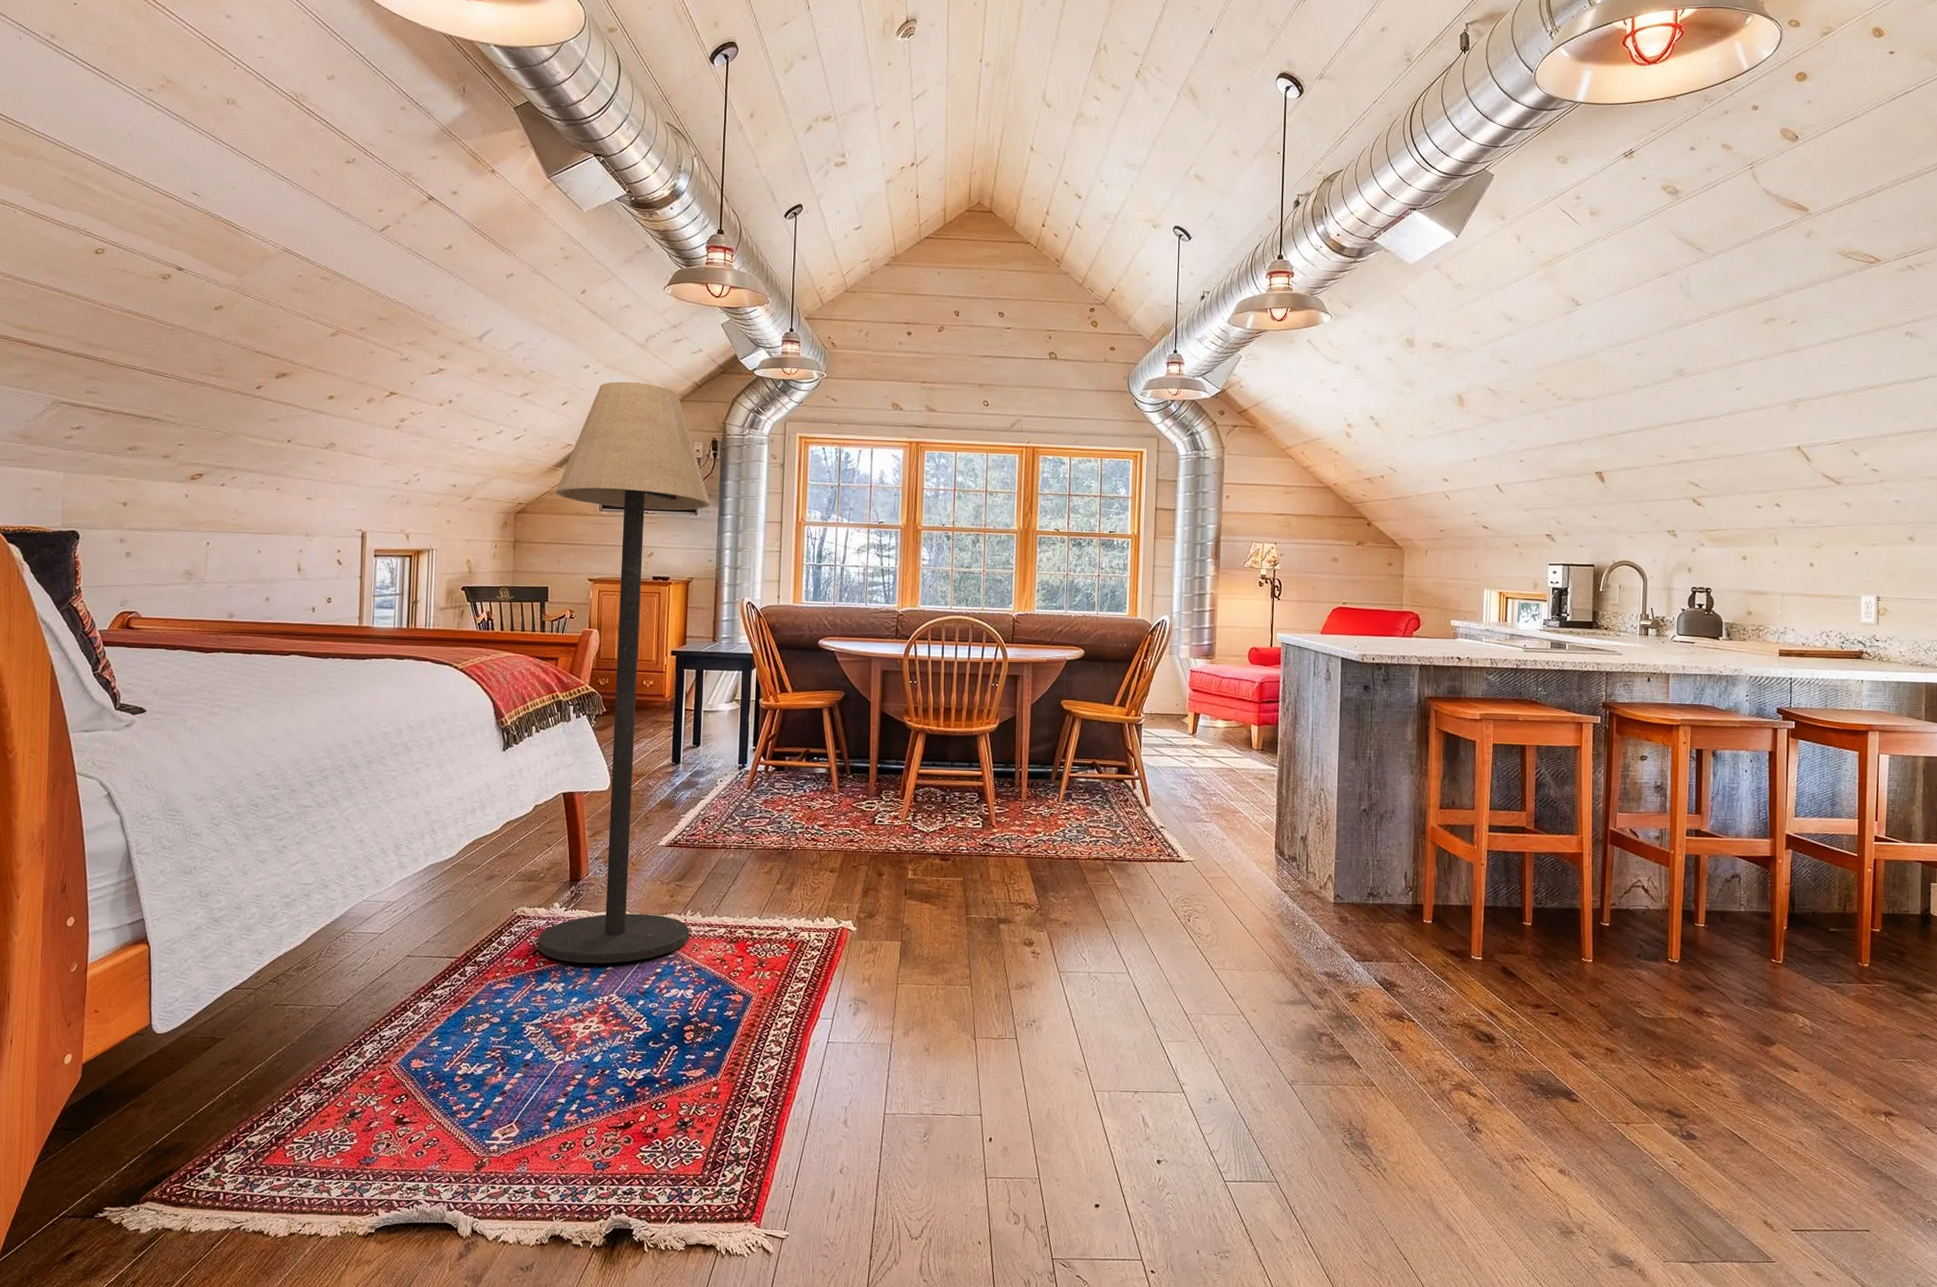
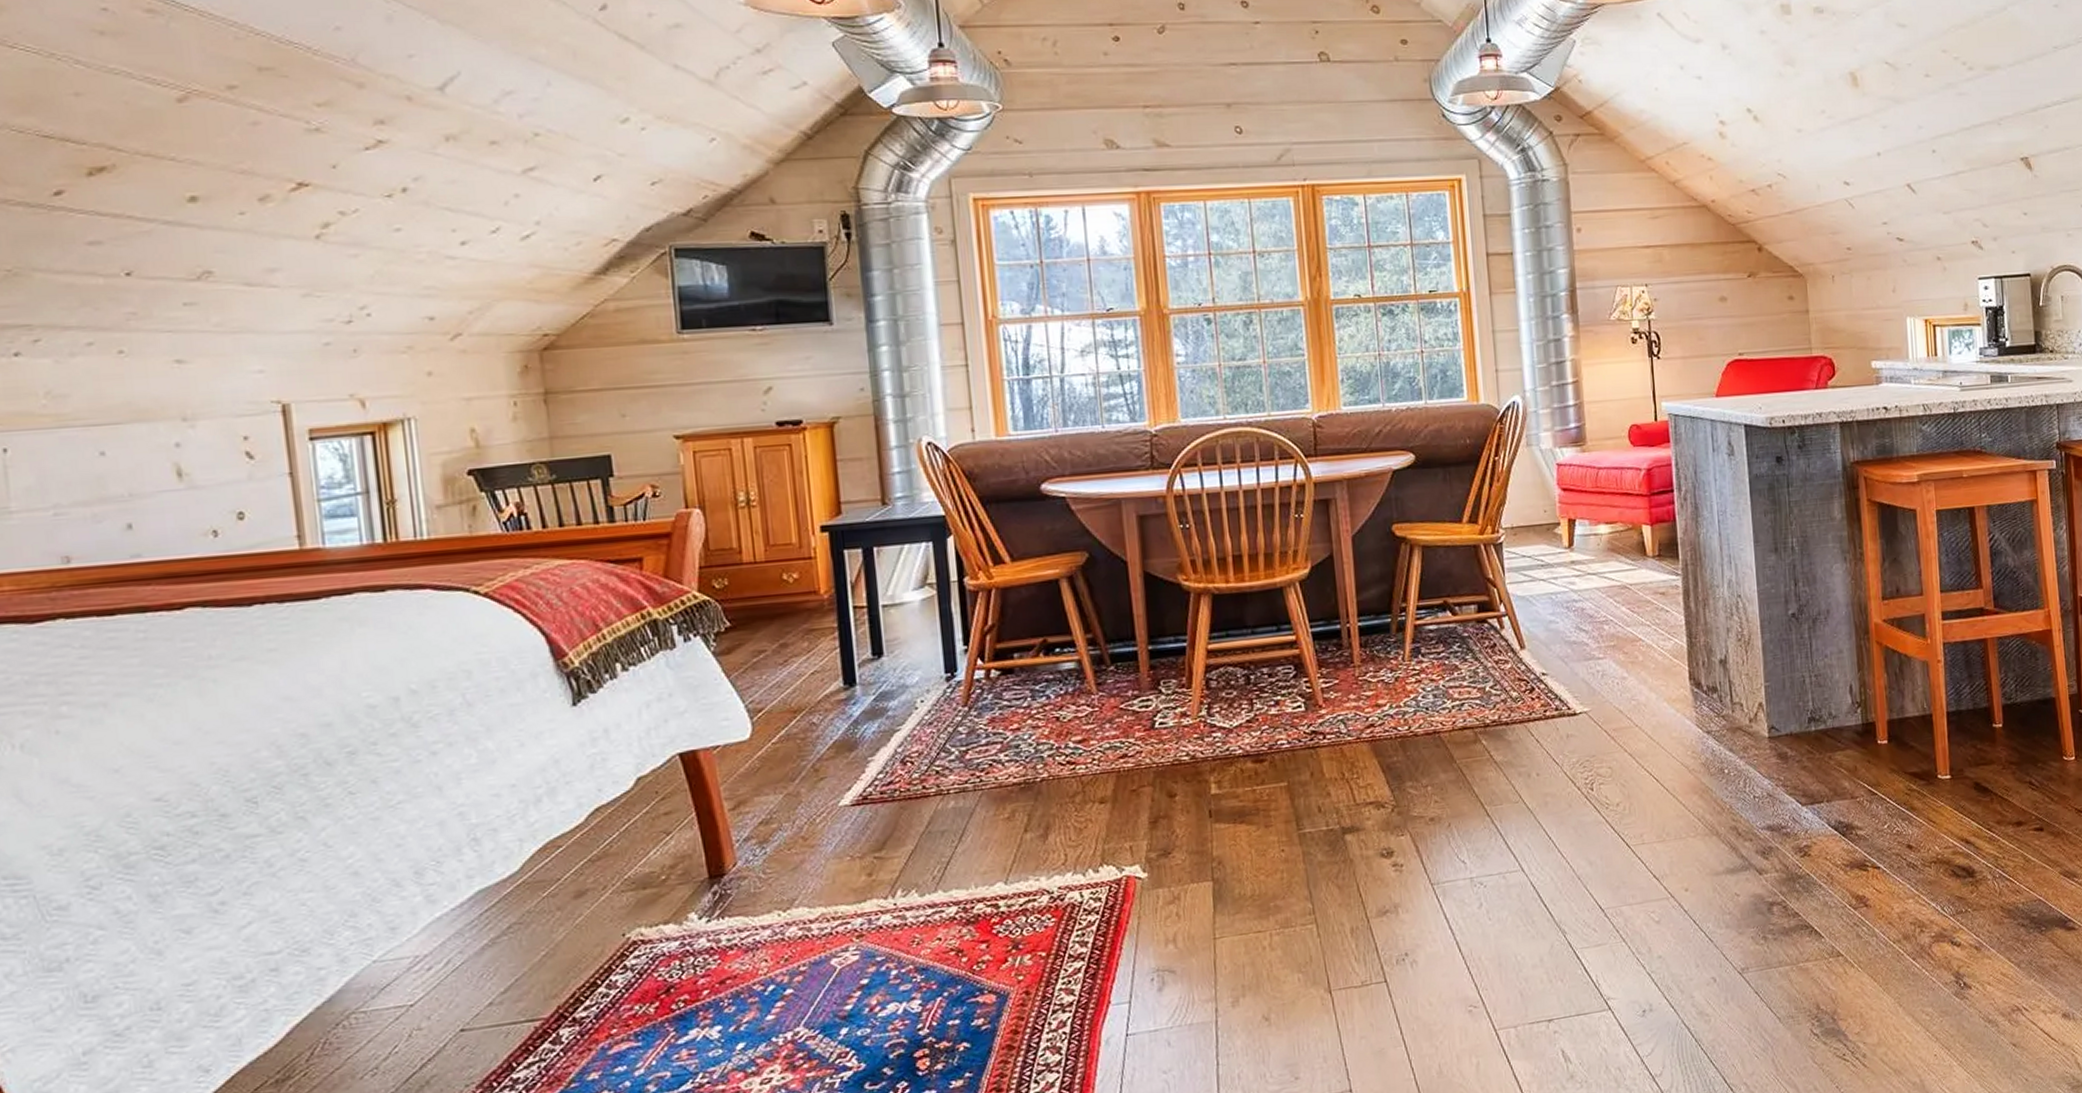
floor lamp: present [537,381,711,964] -> none [601,137,904,995]

